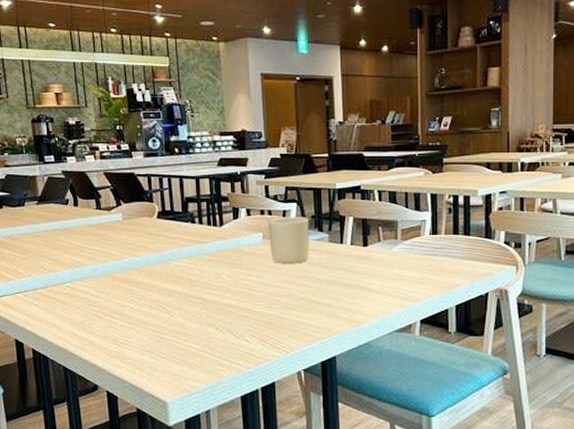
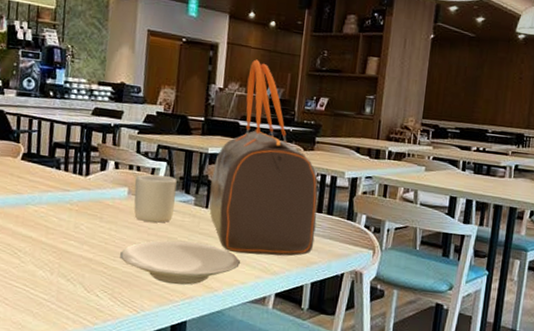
saucer: none [263,278,381,321] -> present [120,240,240,285]
handbag: none [343,87,454,285] -> present [209,59,318,257]

